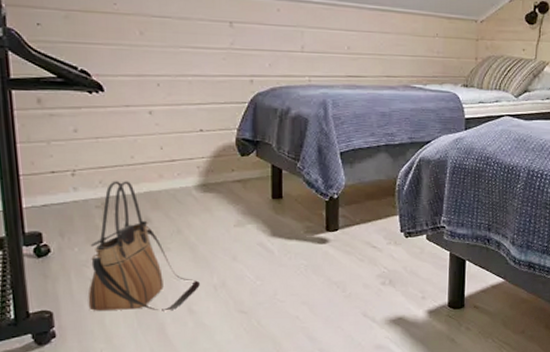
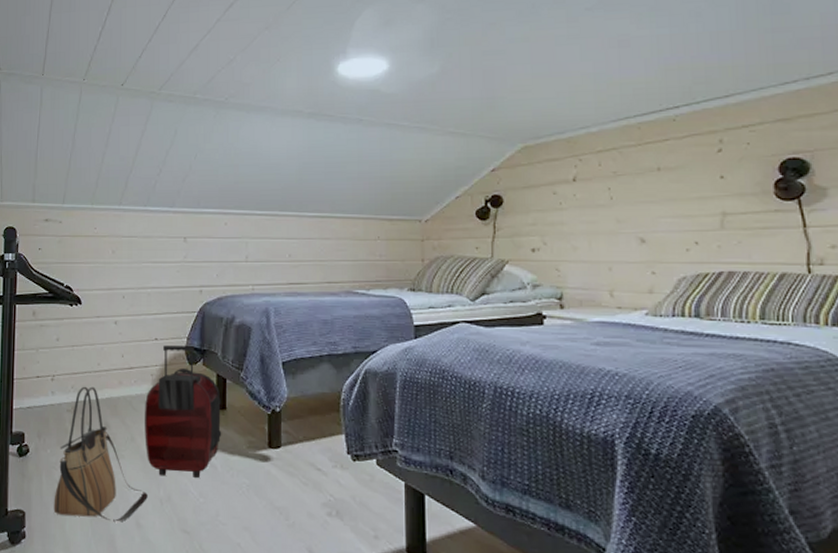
suitcase: none [192,136,279,265] -> present [145,345,222,478]

